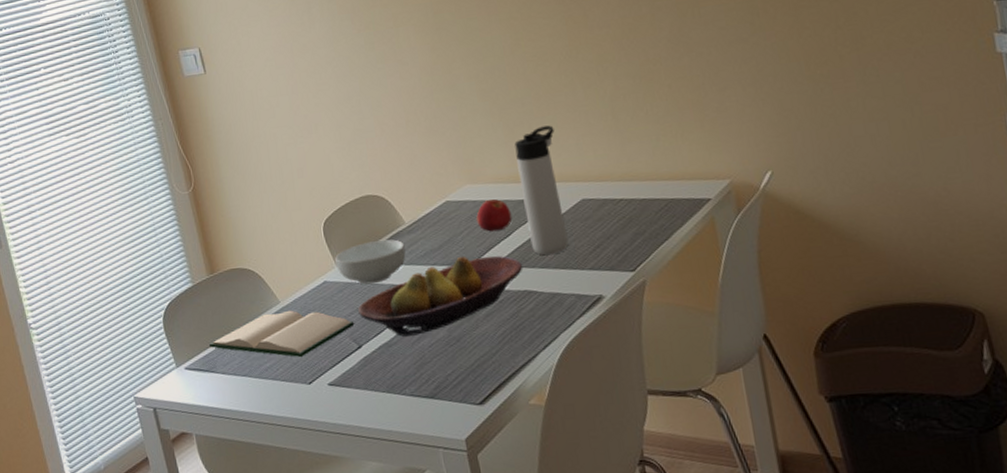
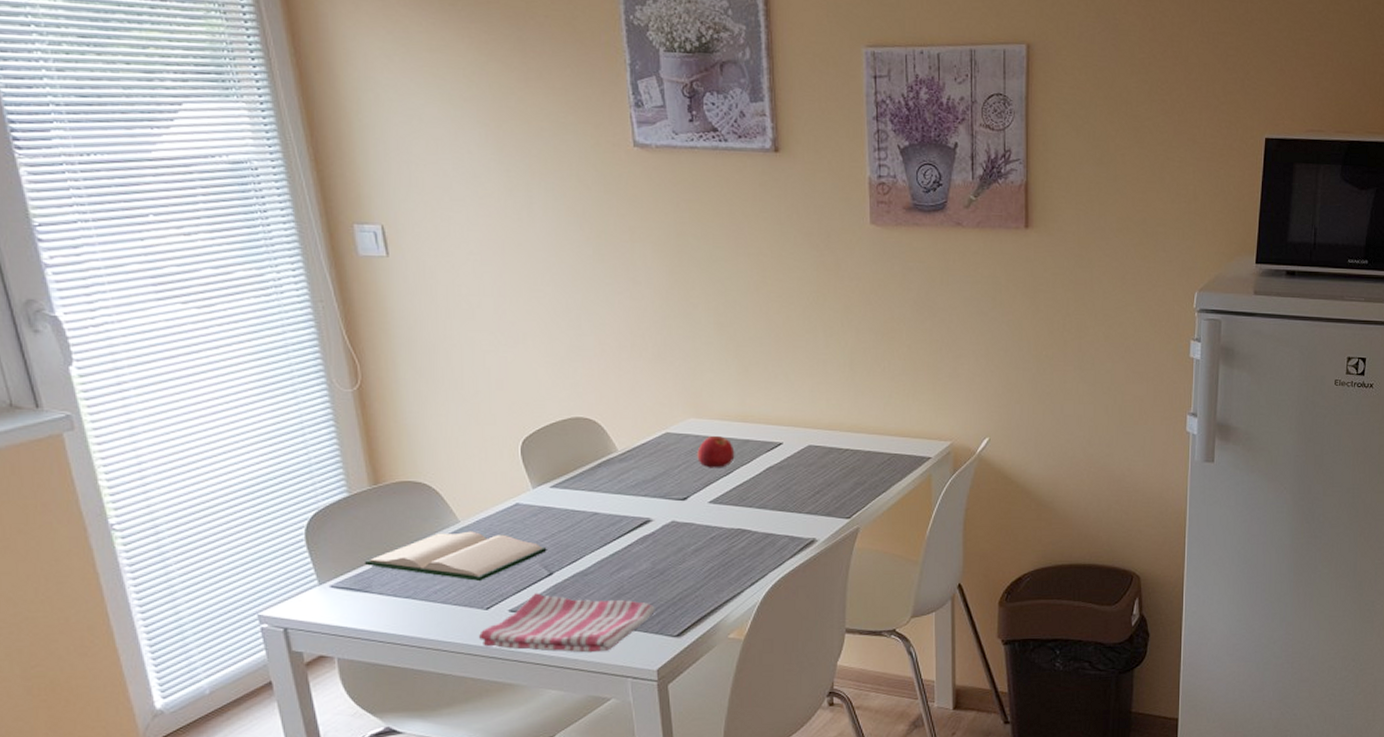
dish towel: none [304,365,457,424] -> present [478,592,655,653]
cereal bowl: present [335,239,406,285] -> none [532,465,615,511]
fruit bowl: present [358,255,523,337] -> none [553,489,740,566]
thermos bottle: present [514,125,569,256] -> none [747,369,790,497]

